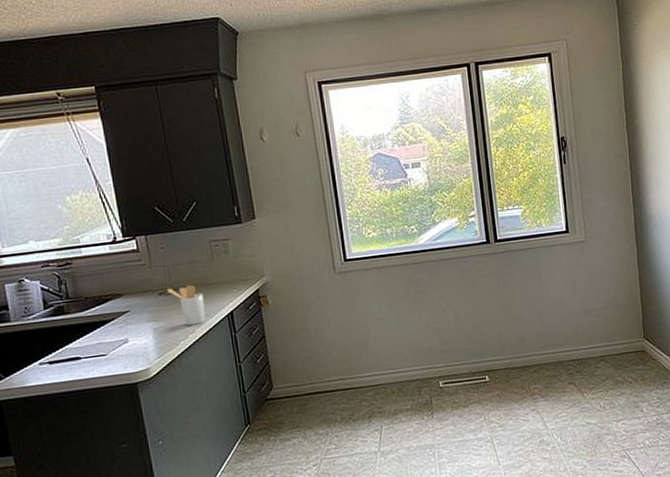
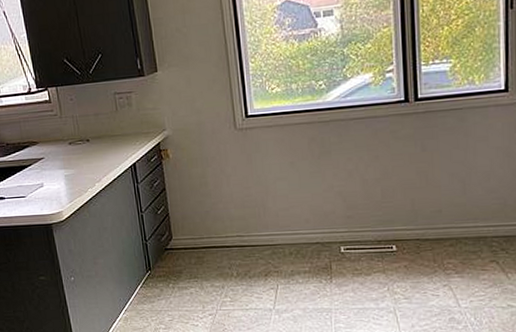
utensil holder: present [167,284,206,326] -> none [76,135,111,175]

